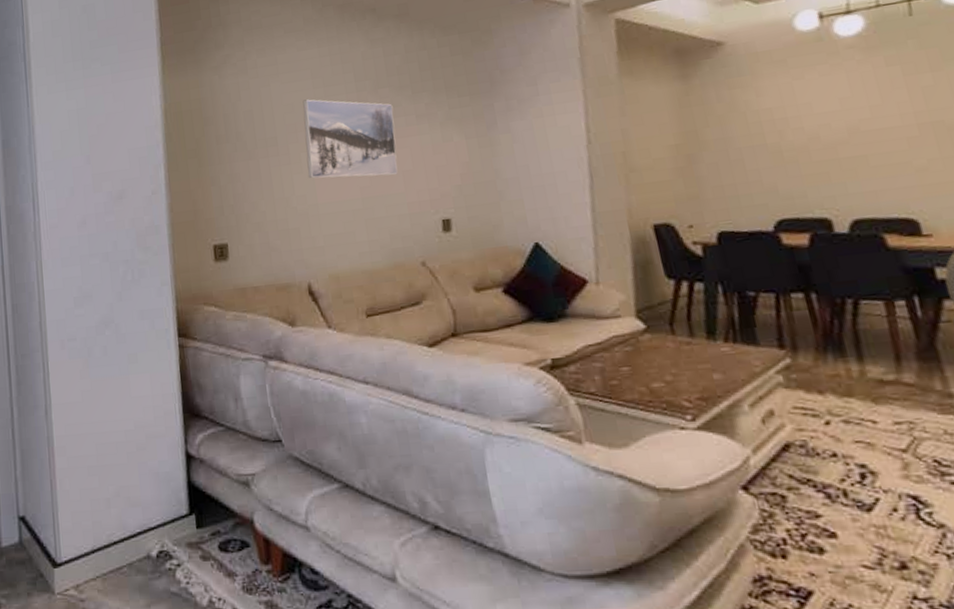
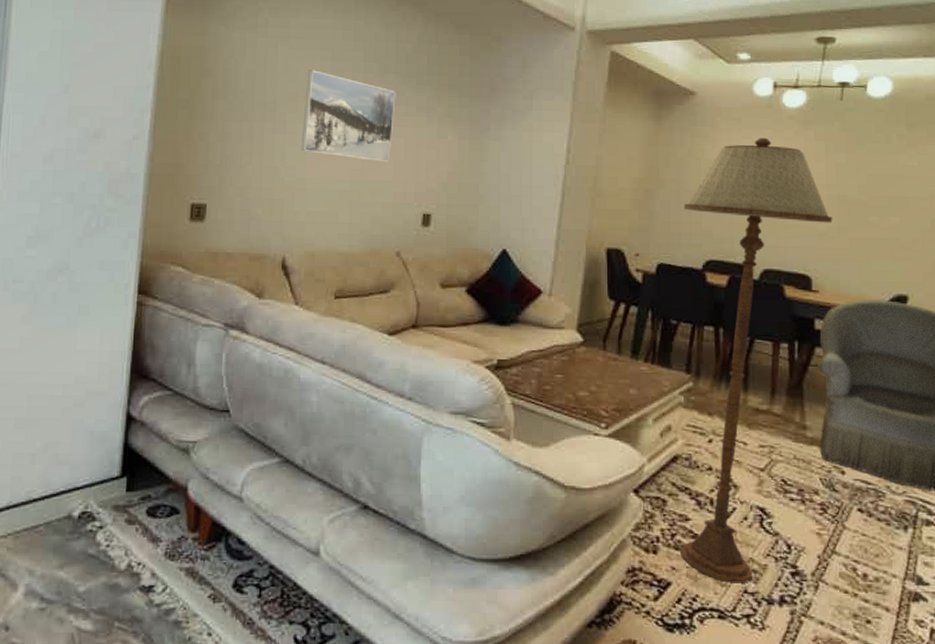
floor lamp: none [735,75,932,589] -> present [680,138,833,584]

